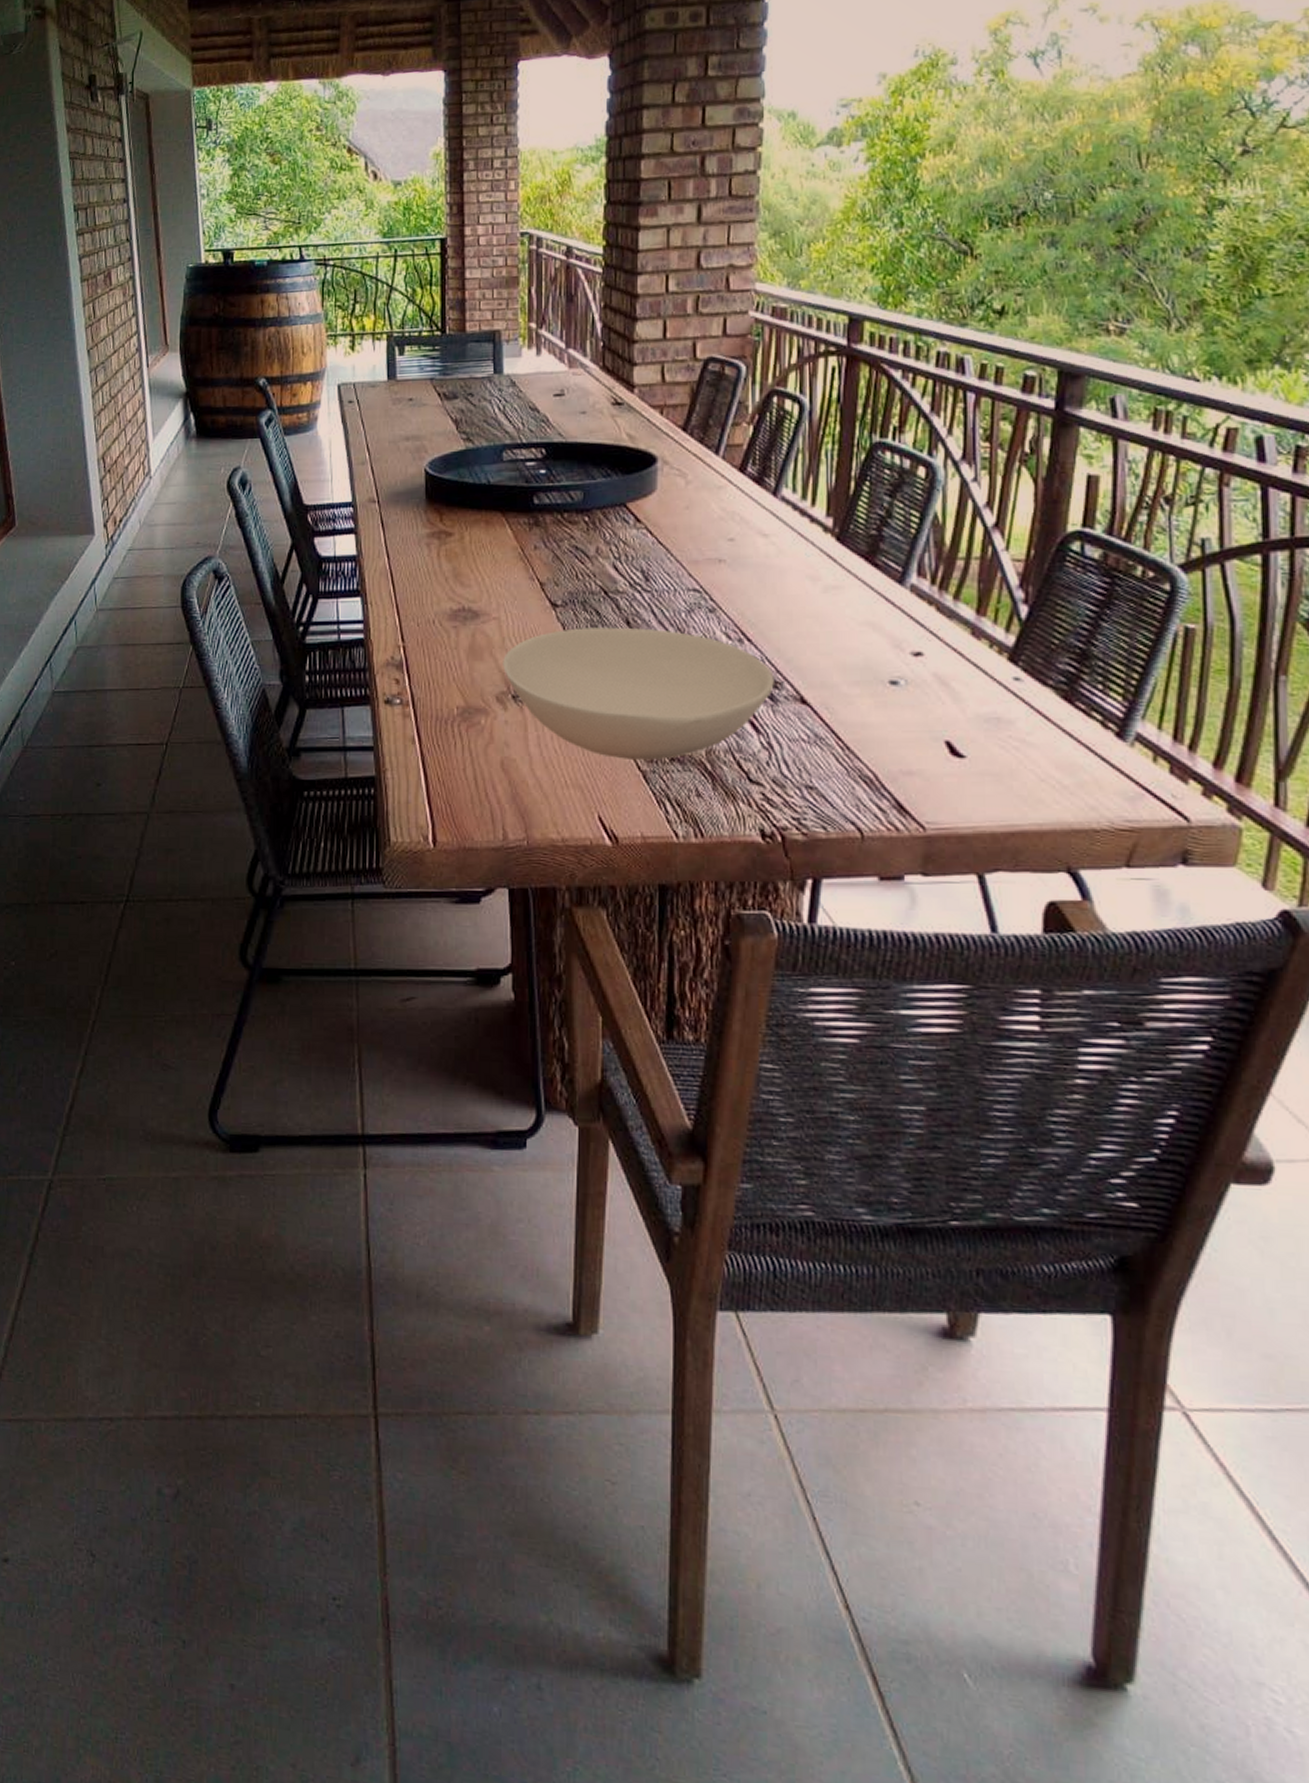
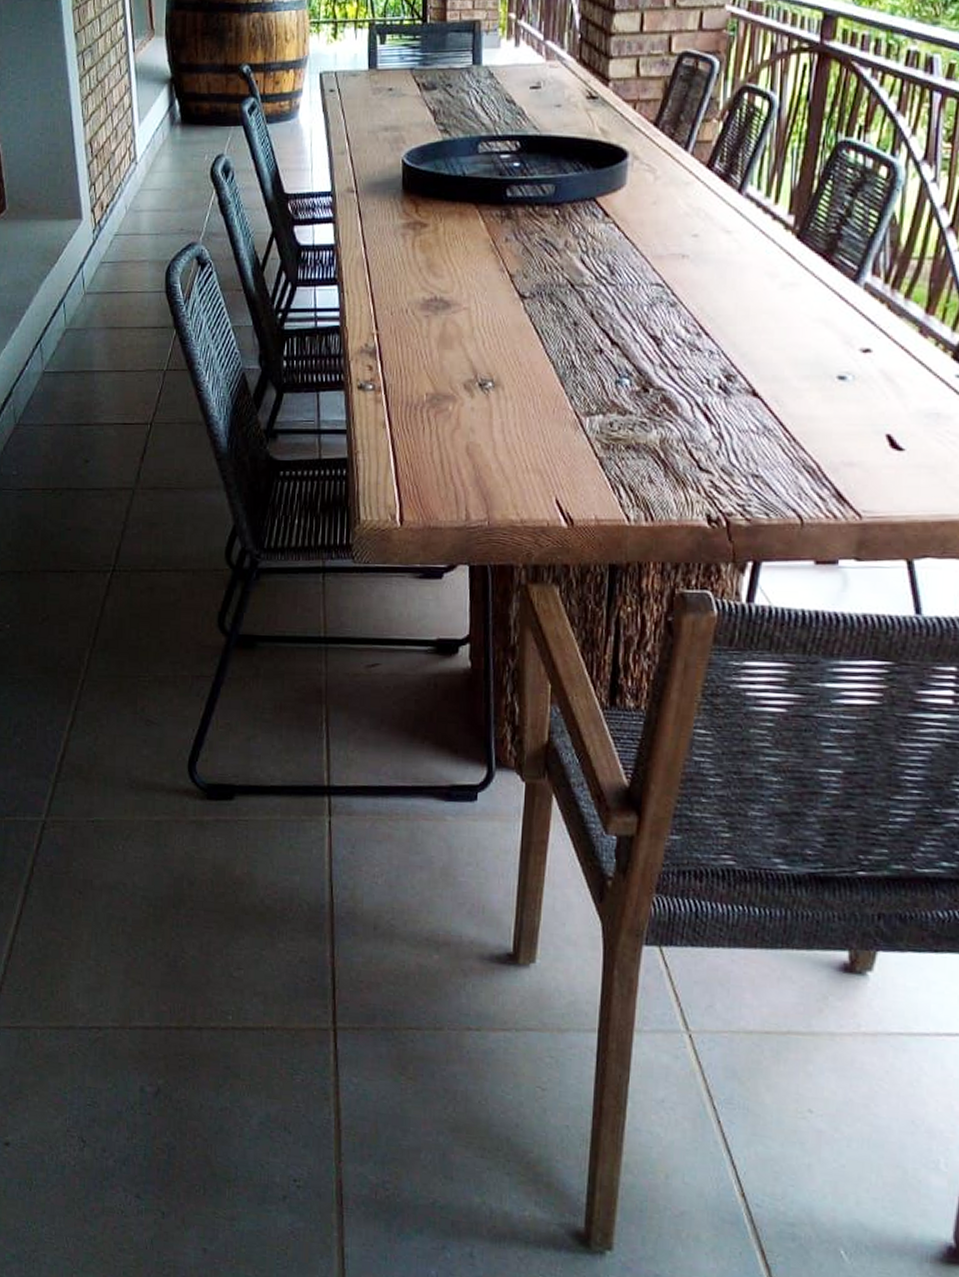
bowl: present [503,627,774,761] -> none [471,319,729,448]

